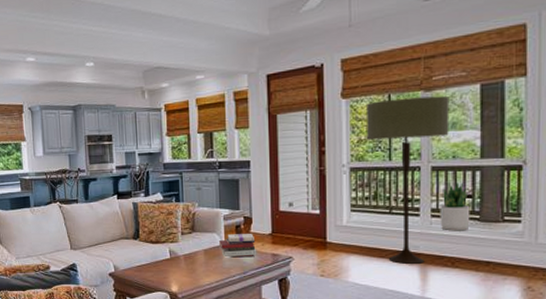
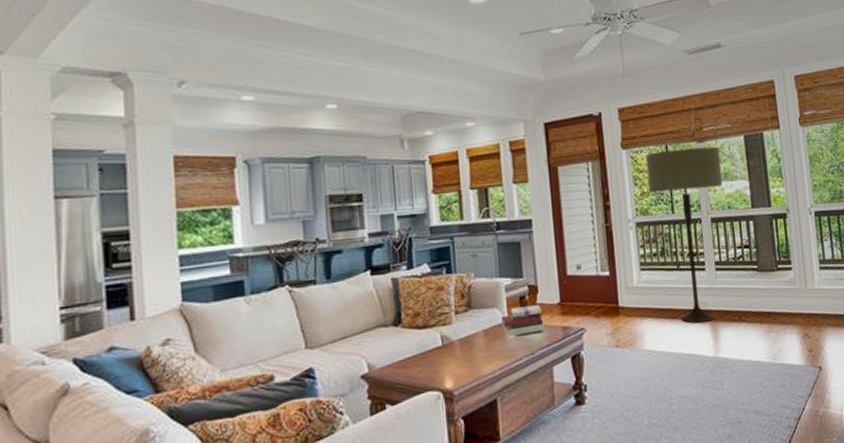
planter: present [440,182,470,231] -> none [722,232,750,284]

